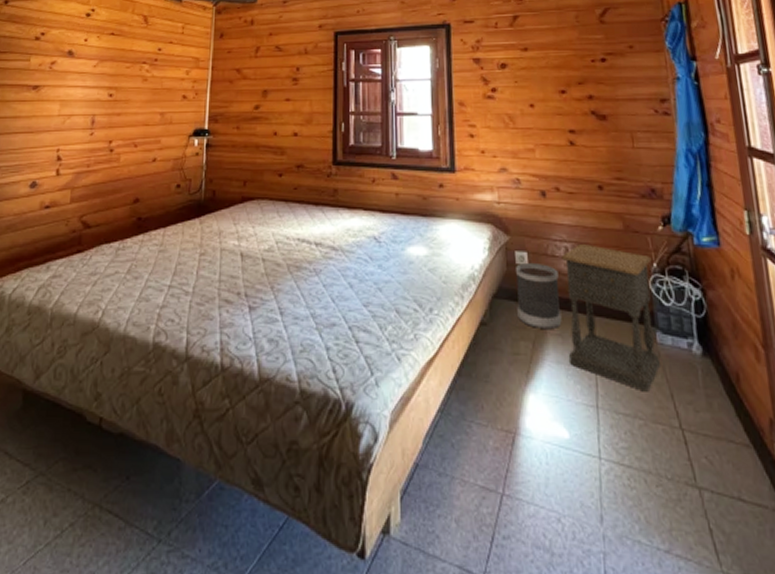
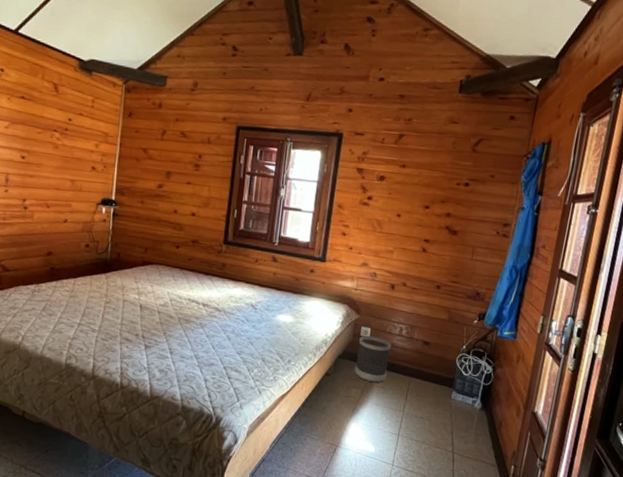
nightstand: present [561,244,660,392] -> none [386,327,463,429]

